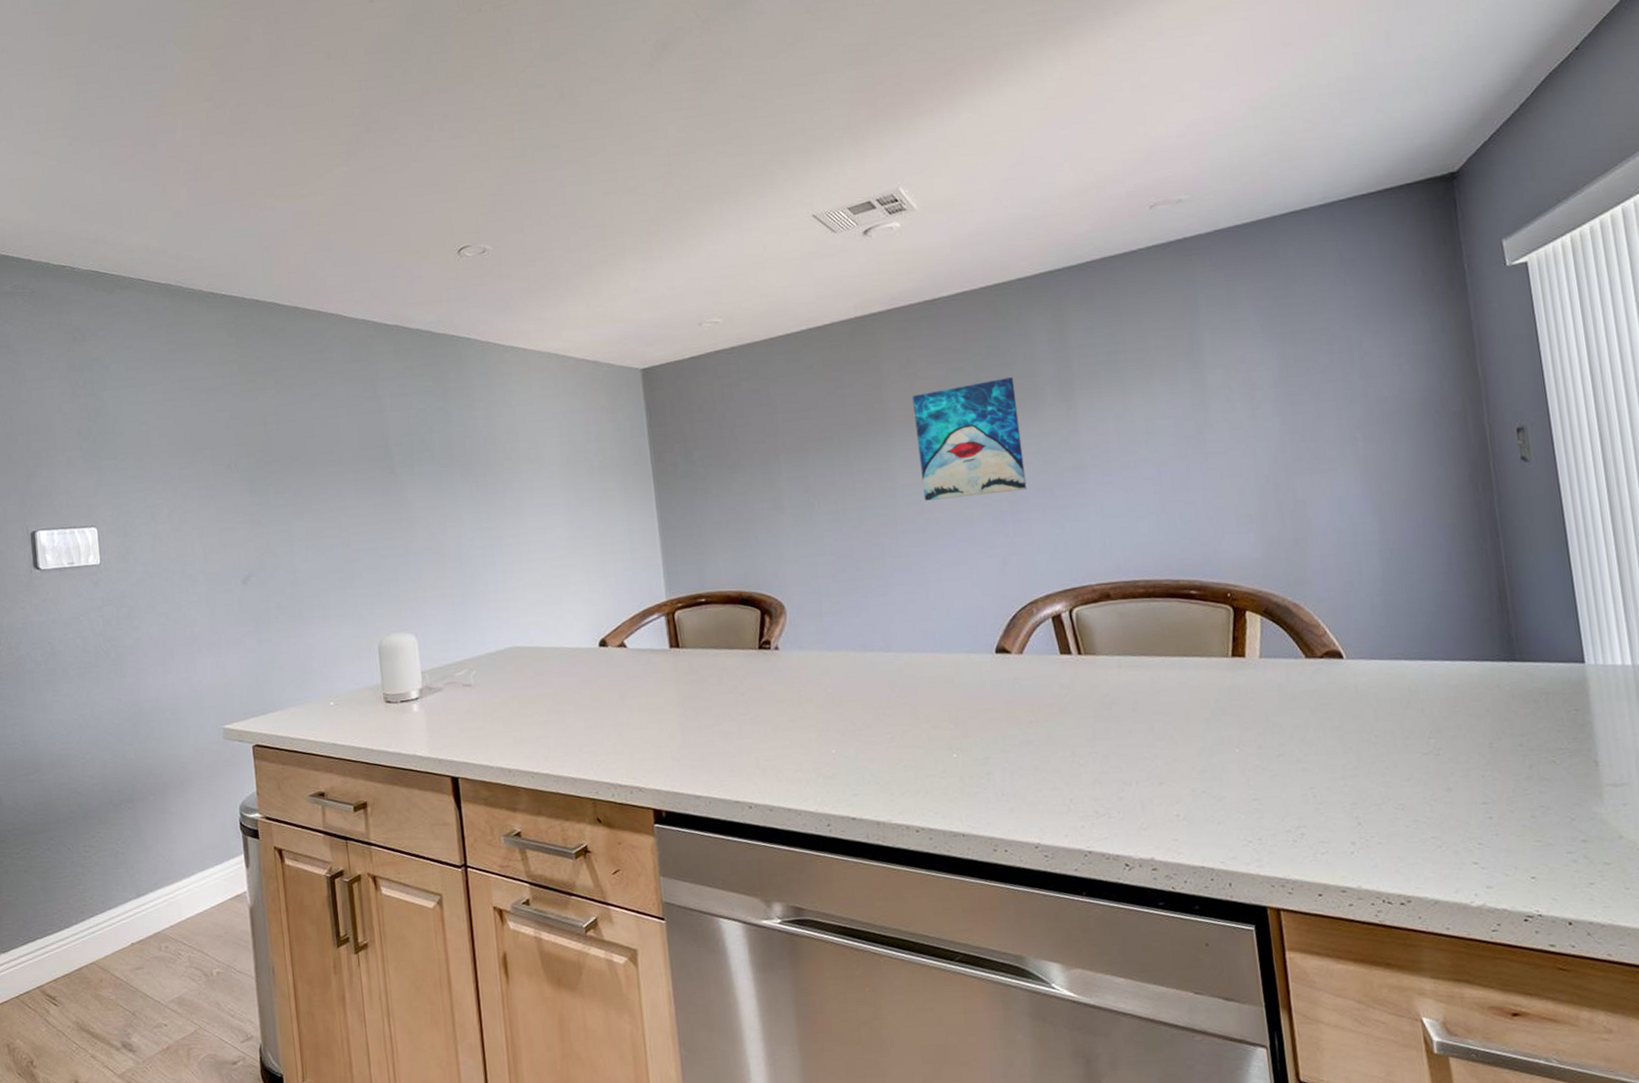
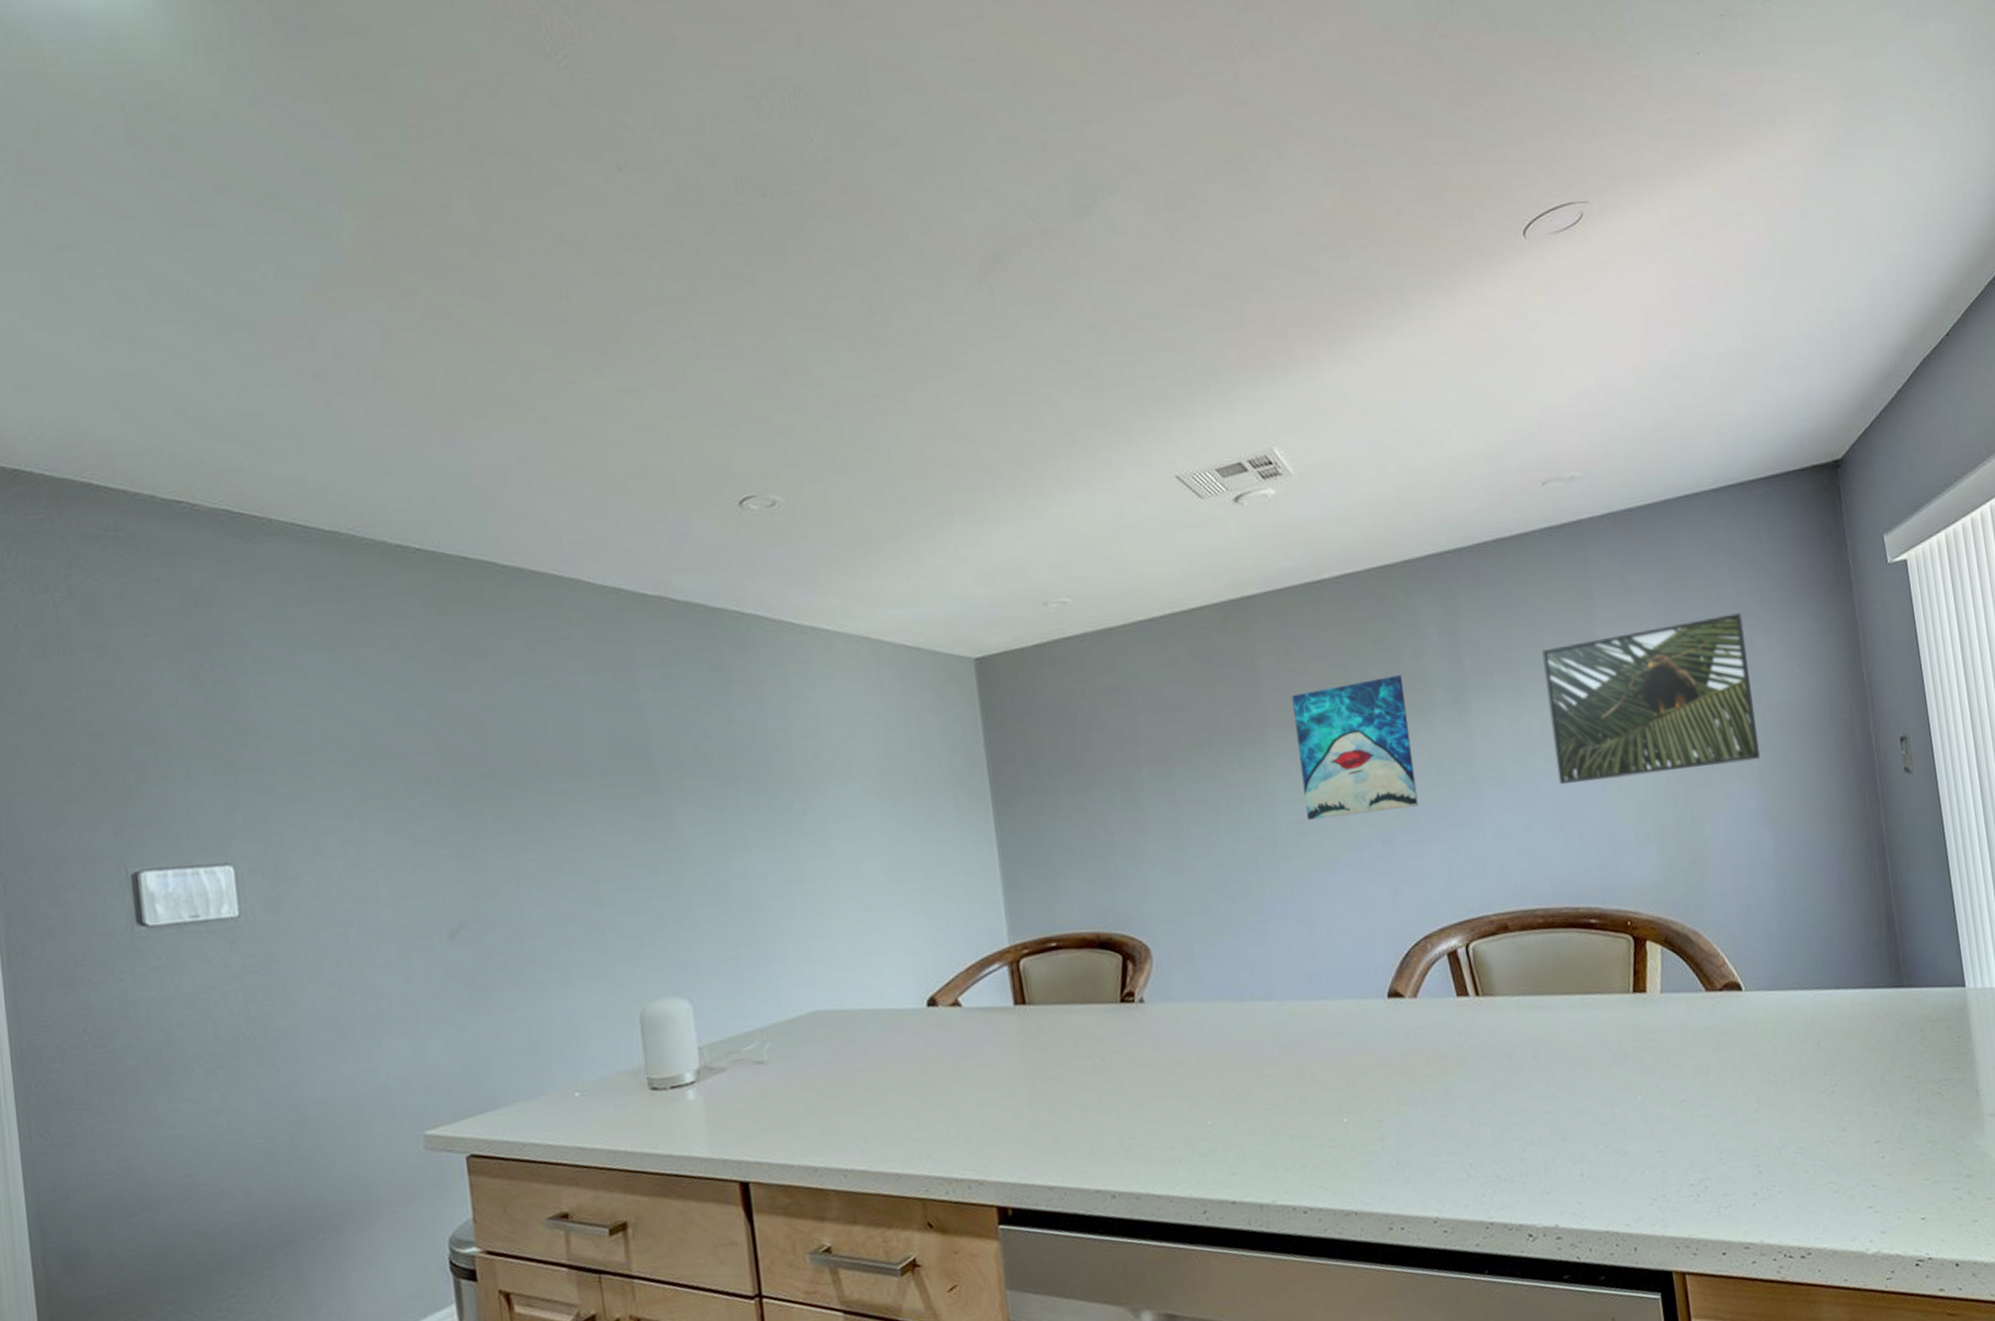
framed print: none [1147,316,1366,472] -> present [1542,613,1760,785]

